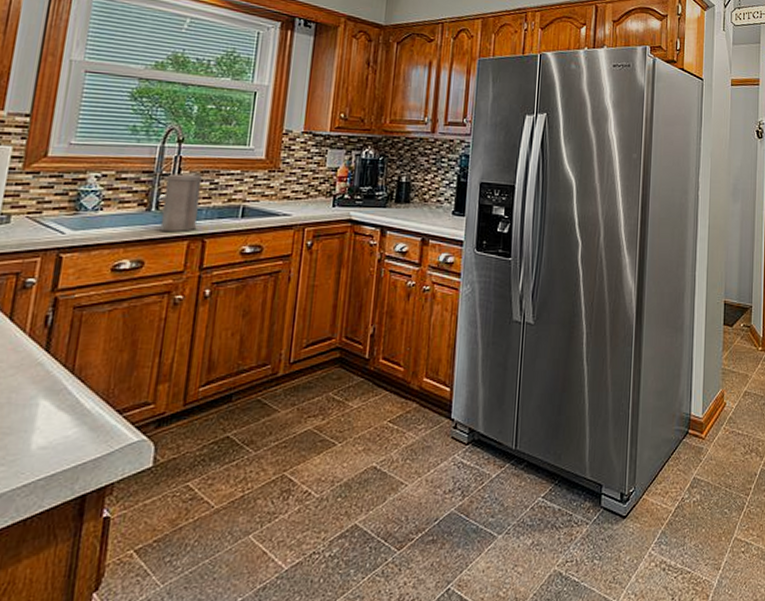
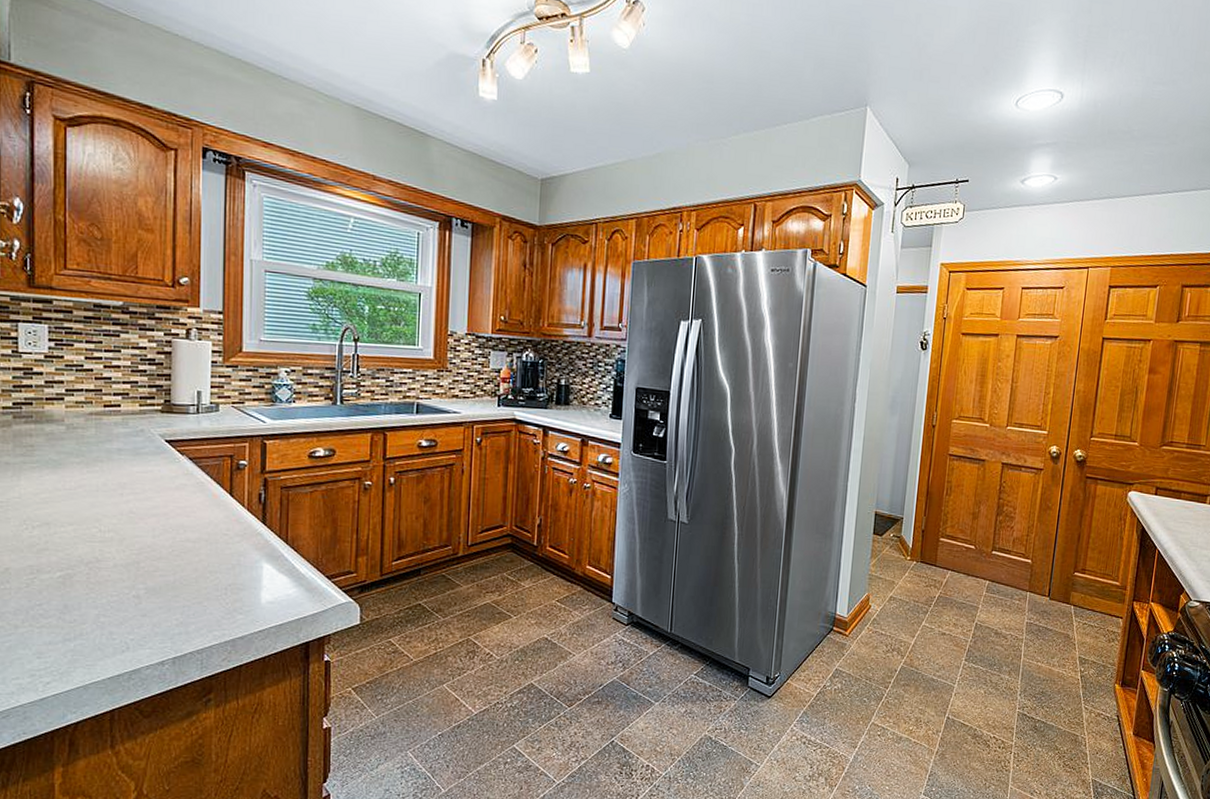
canister: present [160,174,202,233] -> none [346,371,378,426]

